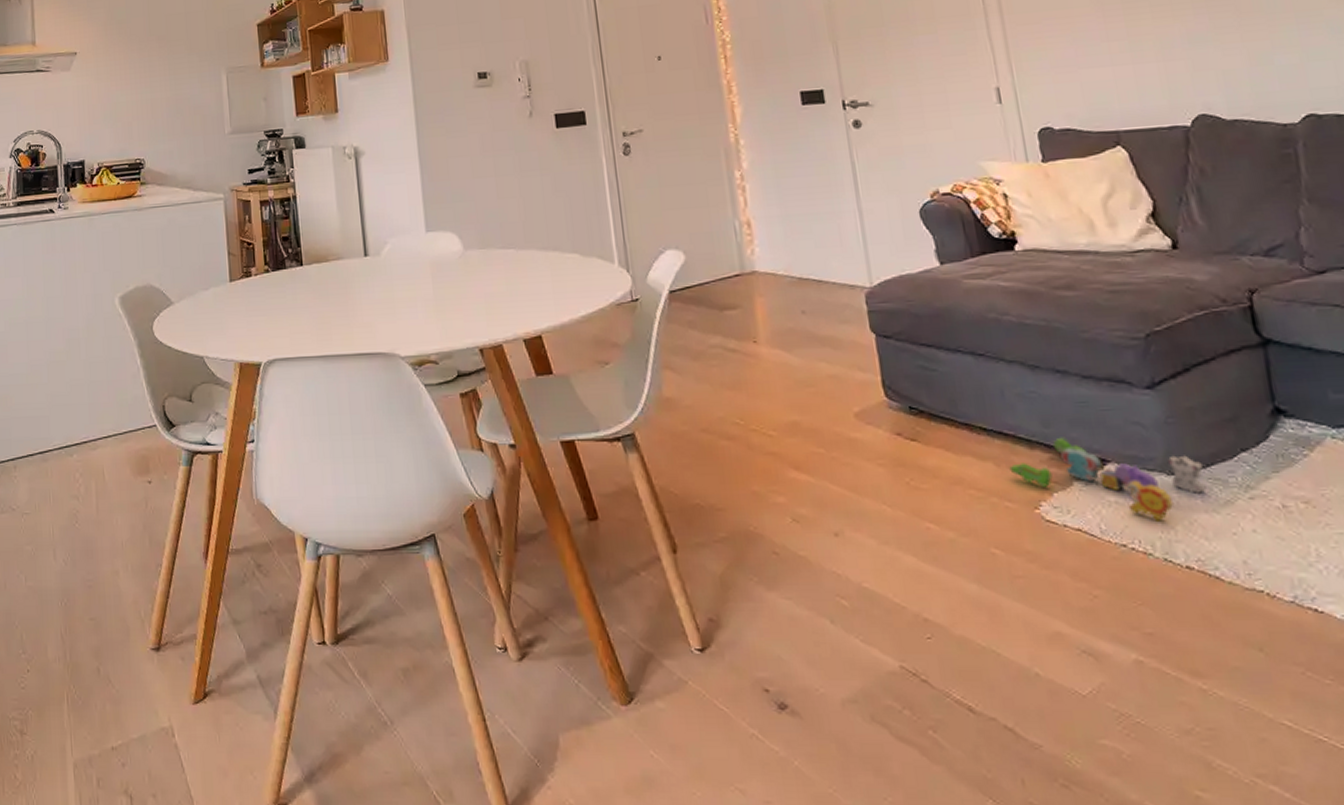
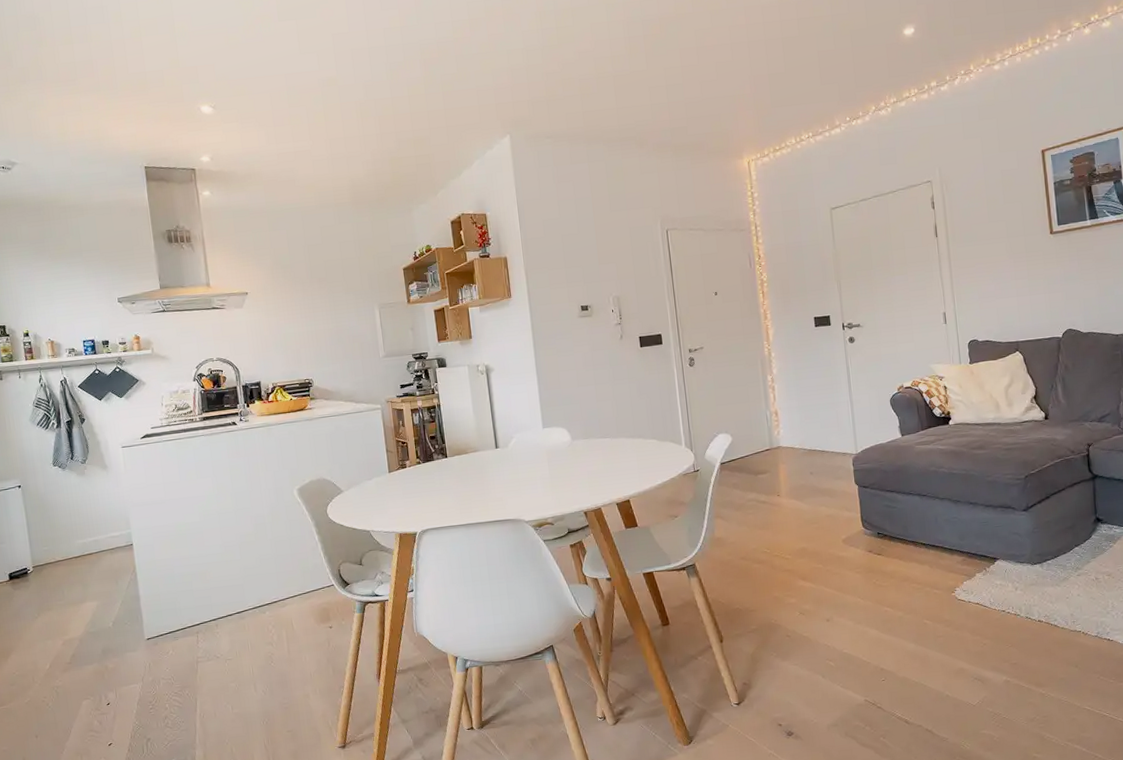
stacking toy: present [1009,437,1207,521] -> none [938,545,1053,594]

